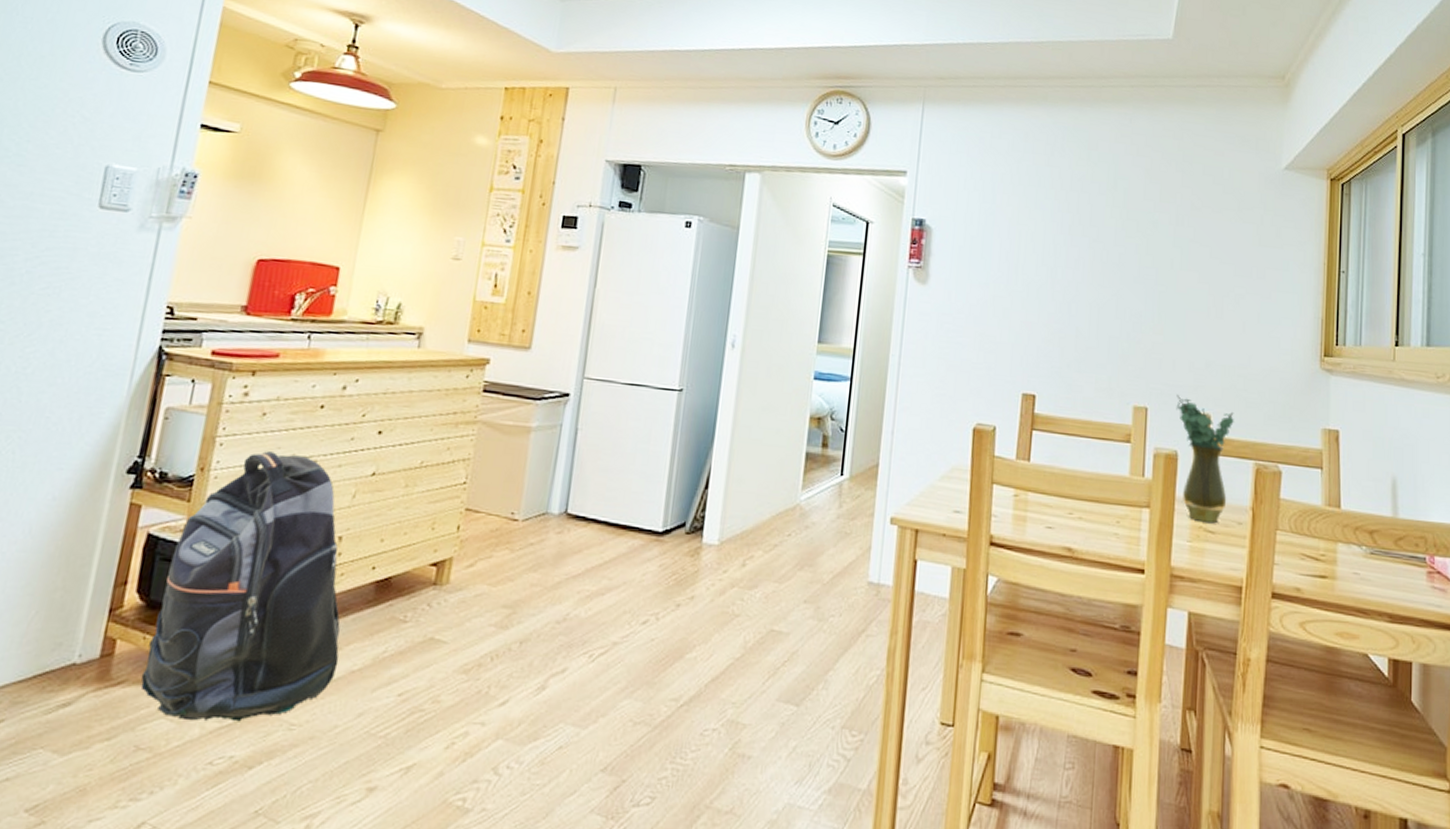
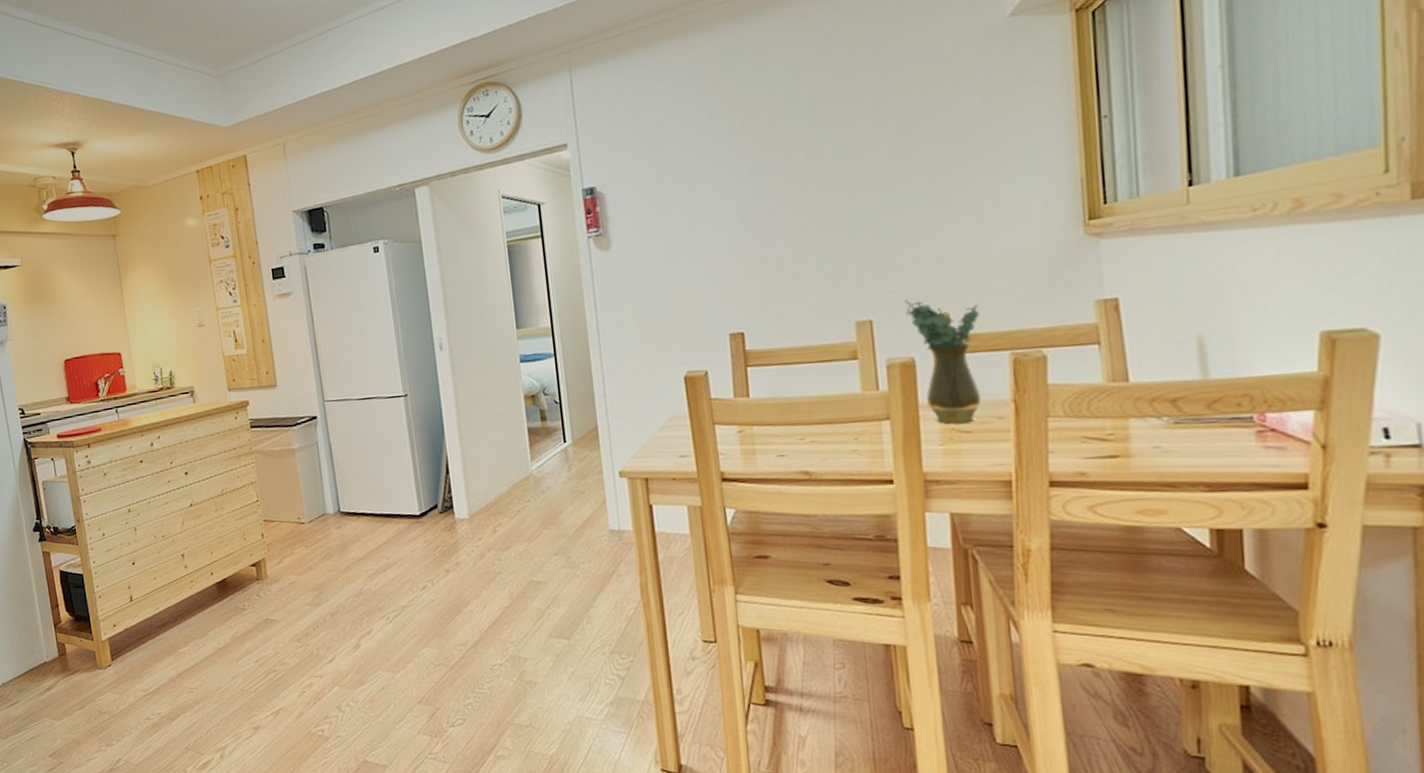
backpack: present [140,451,340,722] -> none [79,500,209,692]

